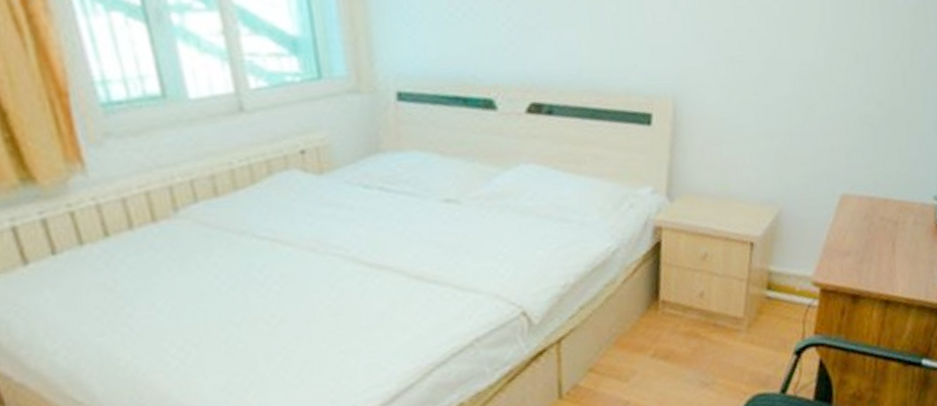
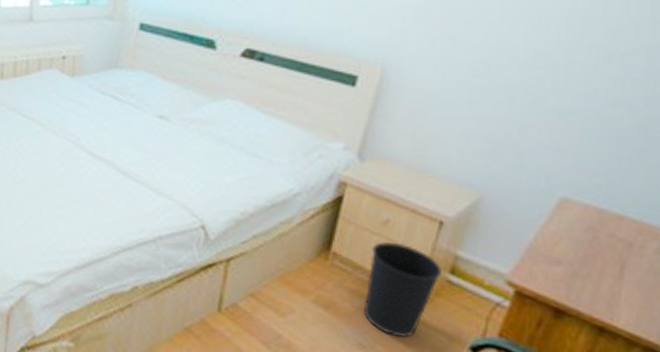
wastebasket: none [695,273,761,366] -> present [363,241,443,339]

